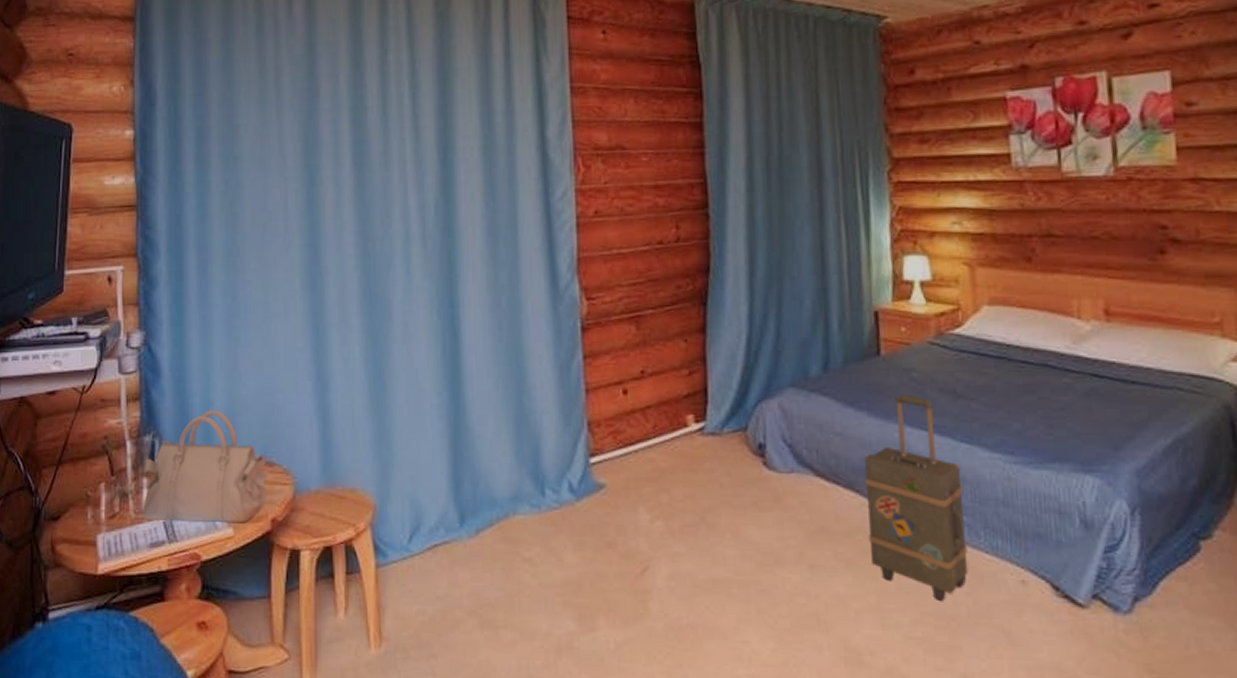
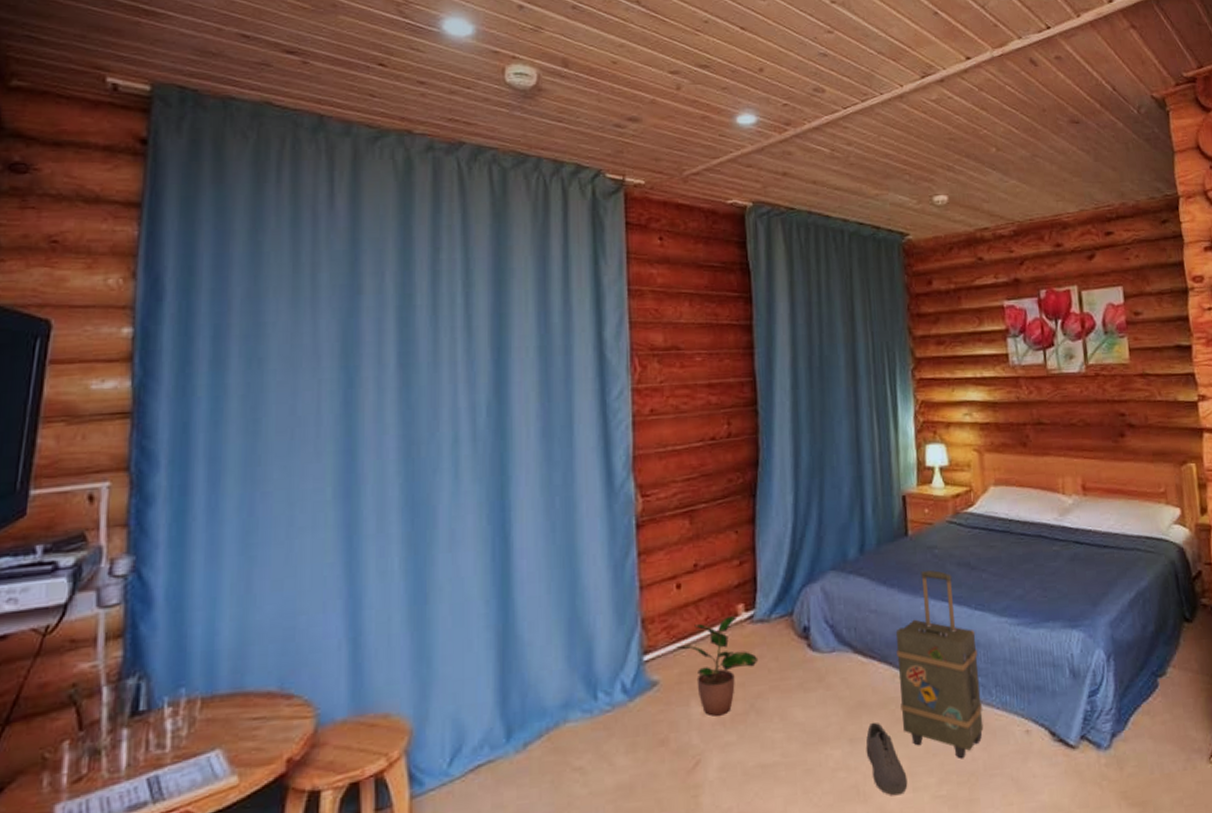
shoulder bag: present [143,410,268,524] -> none [119,640,283,779]
potted plant: none [623,427,710,525] -> present [676,616,759,716]
shoe: none [827,550,876,630] -> present [865,722,908,796]

